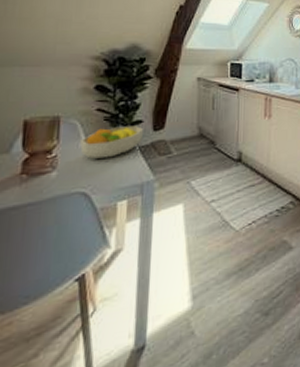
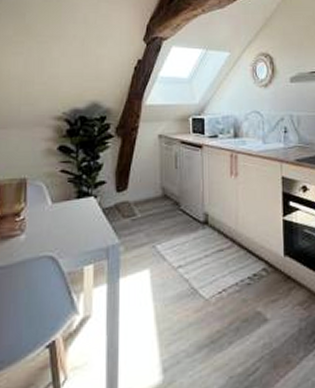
fruit bowl: present [80,126,144,159] -> none [46,187,108,221]

